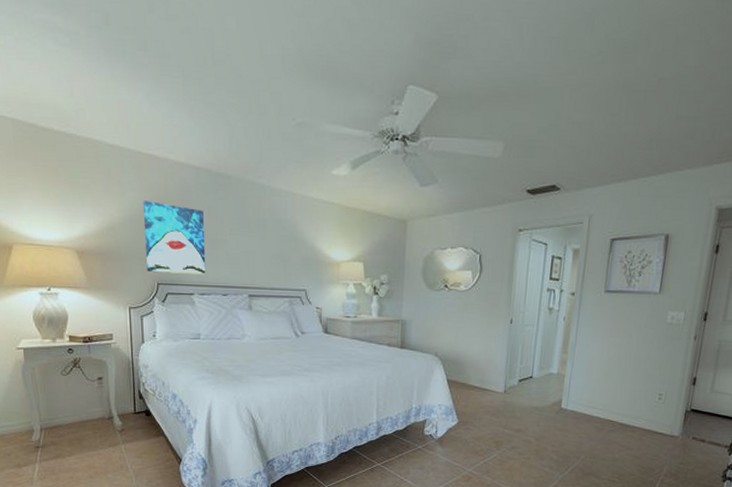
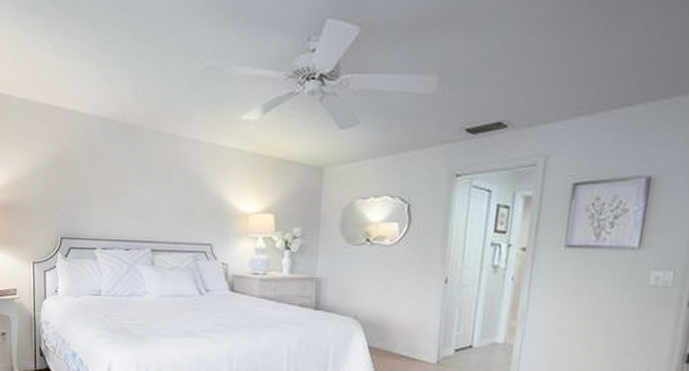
wall art: present [142,201,206,274] -> none [49,154,109,228]

